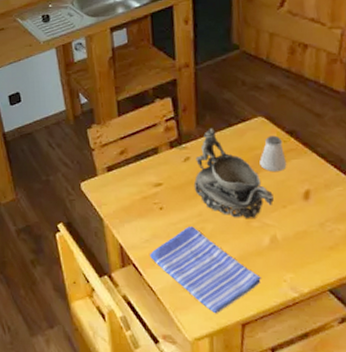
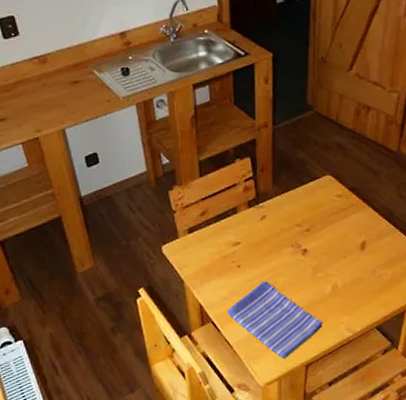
decorative bowl: present [193,128,274,218] -> none [269,187,336,271]
saltshaker: present [259,135,287,172] -> none [326,192,348,227]

